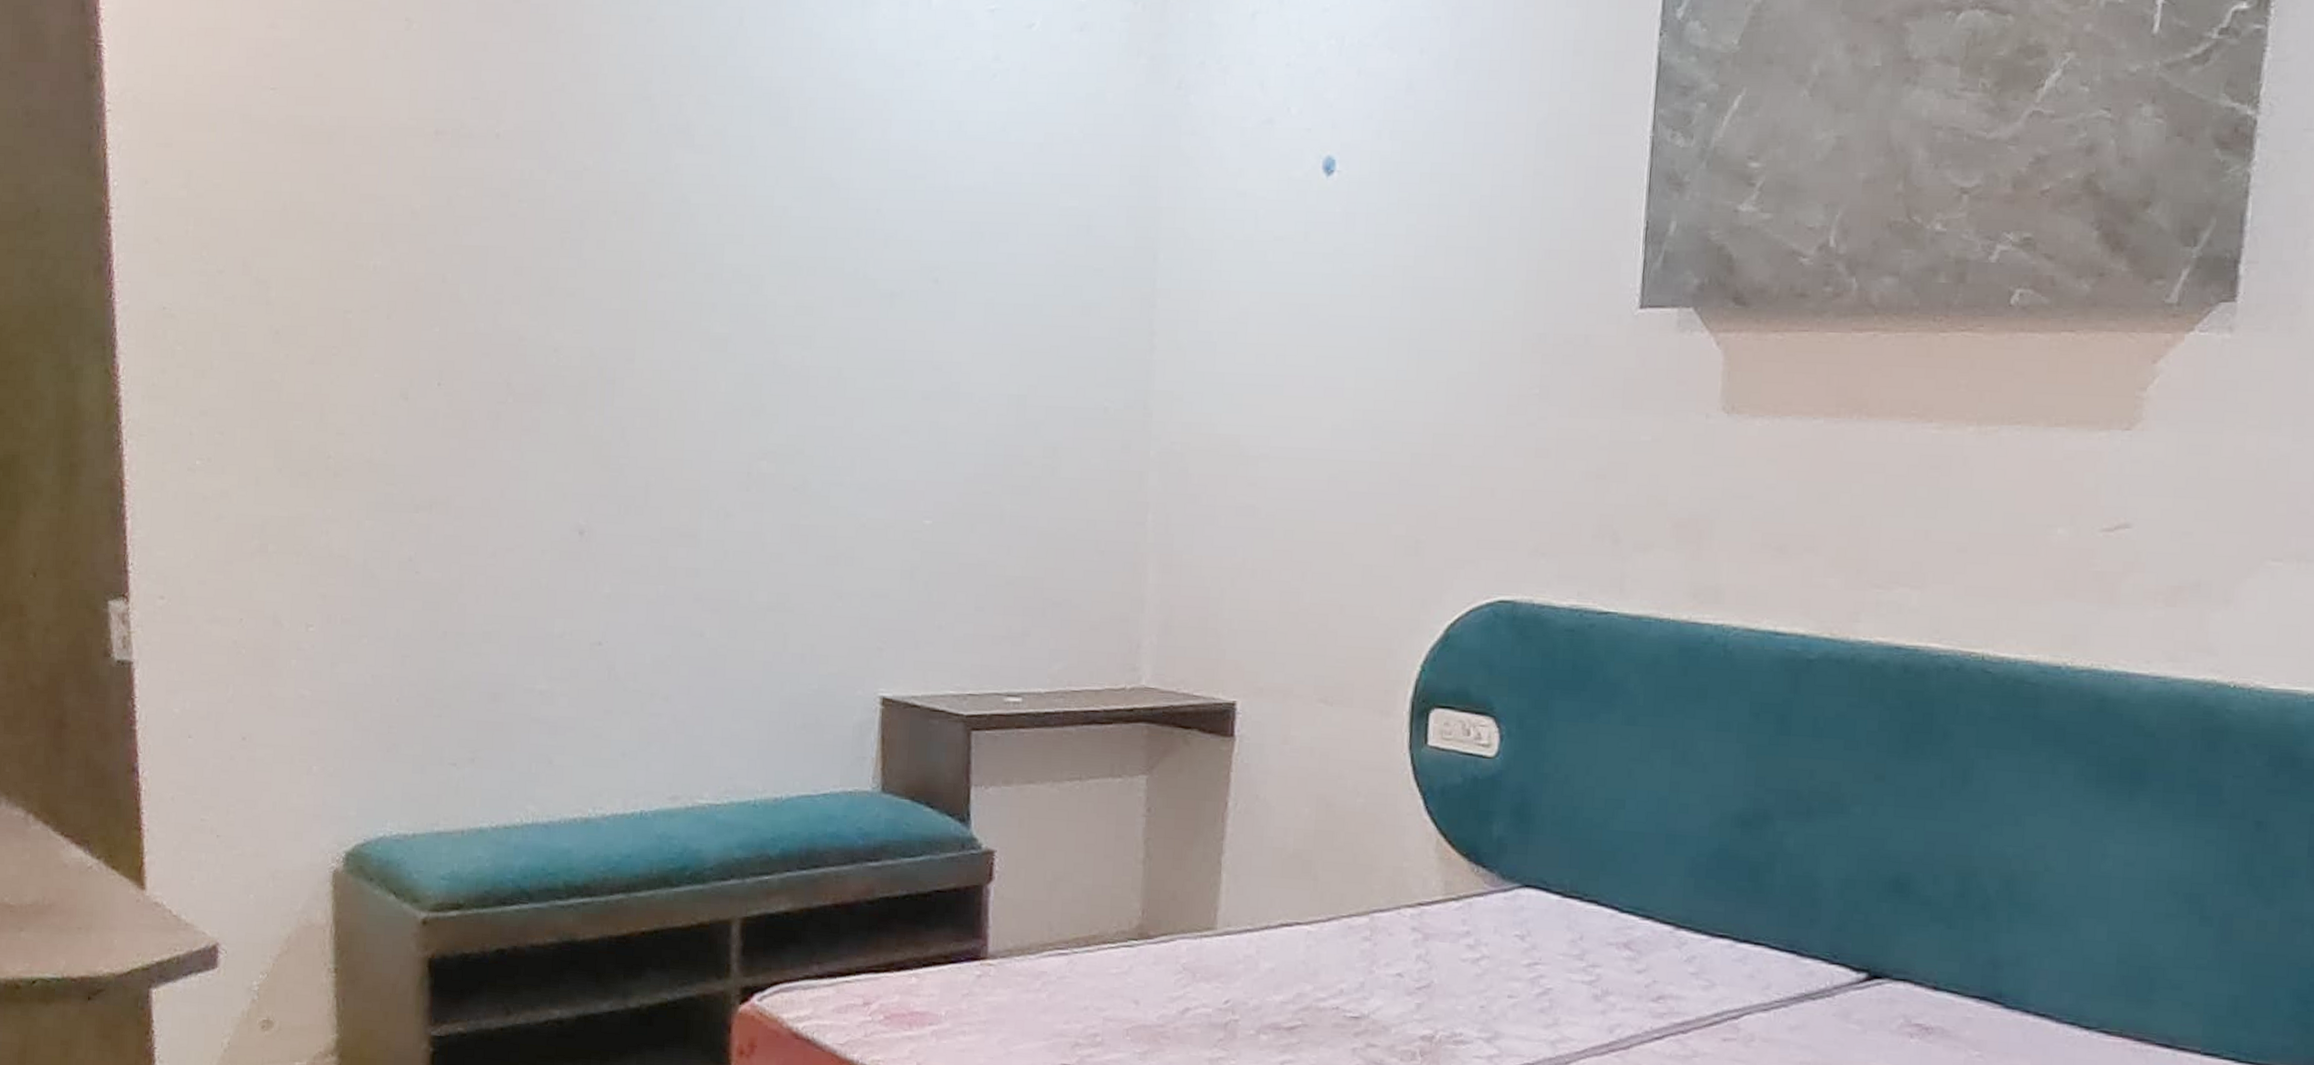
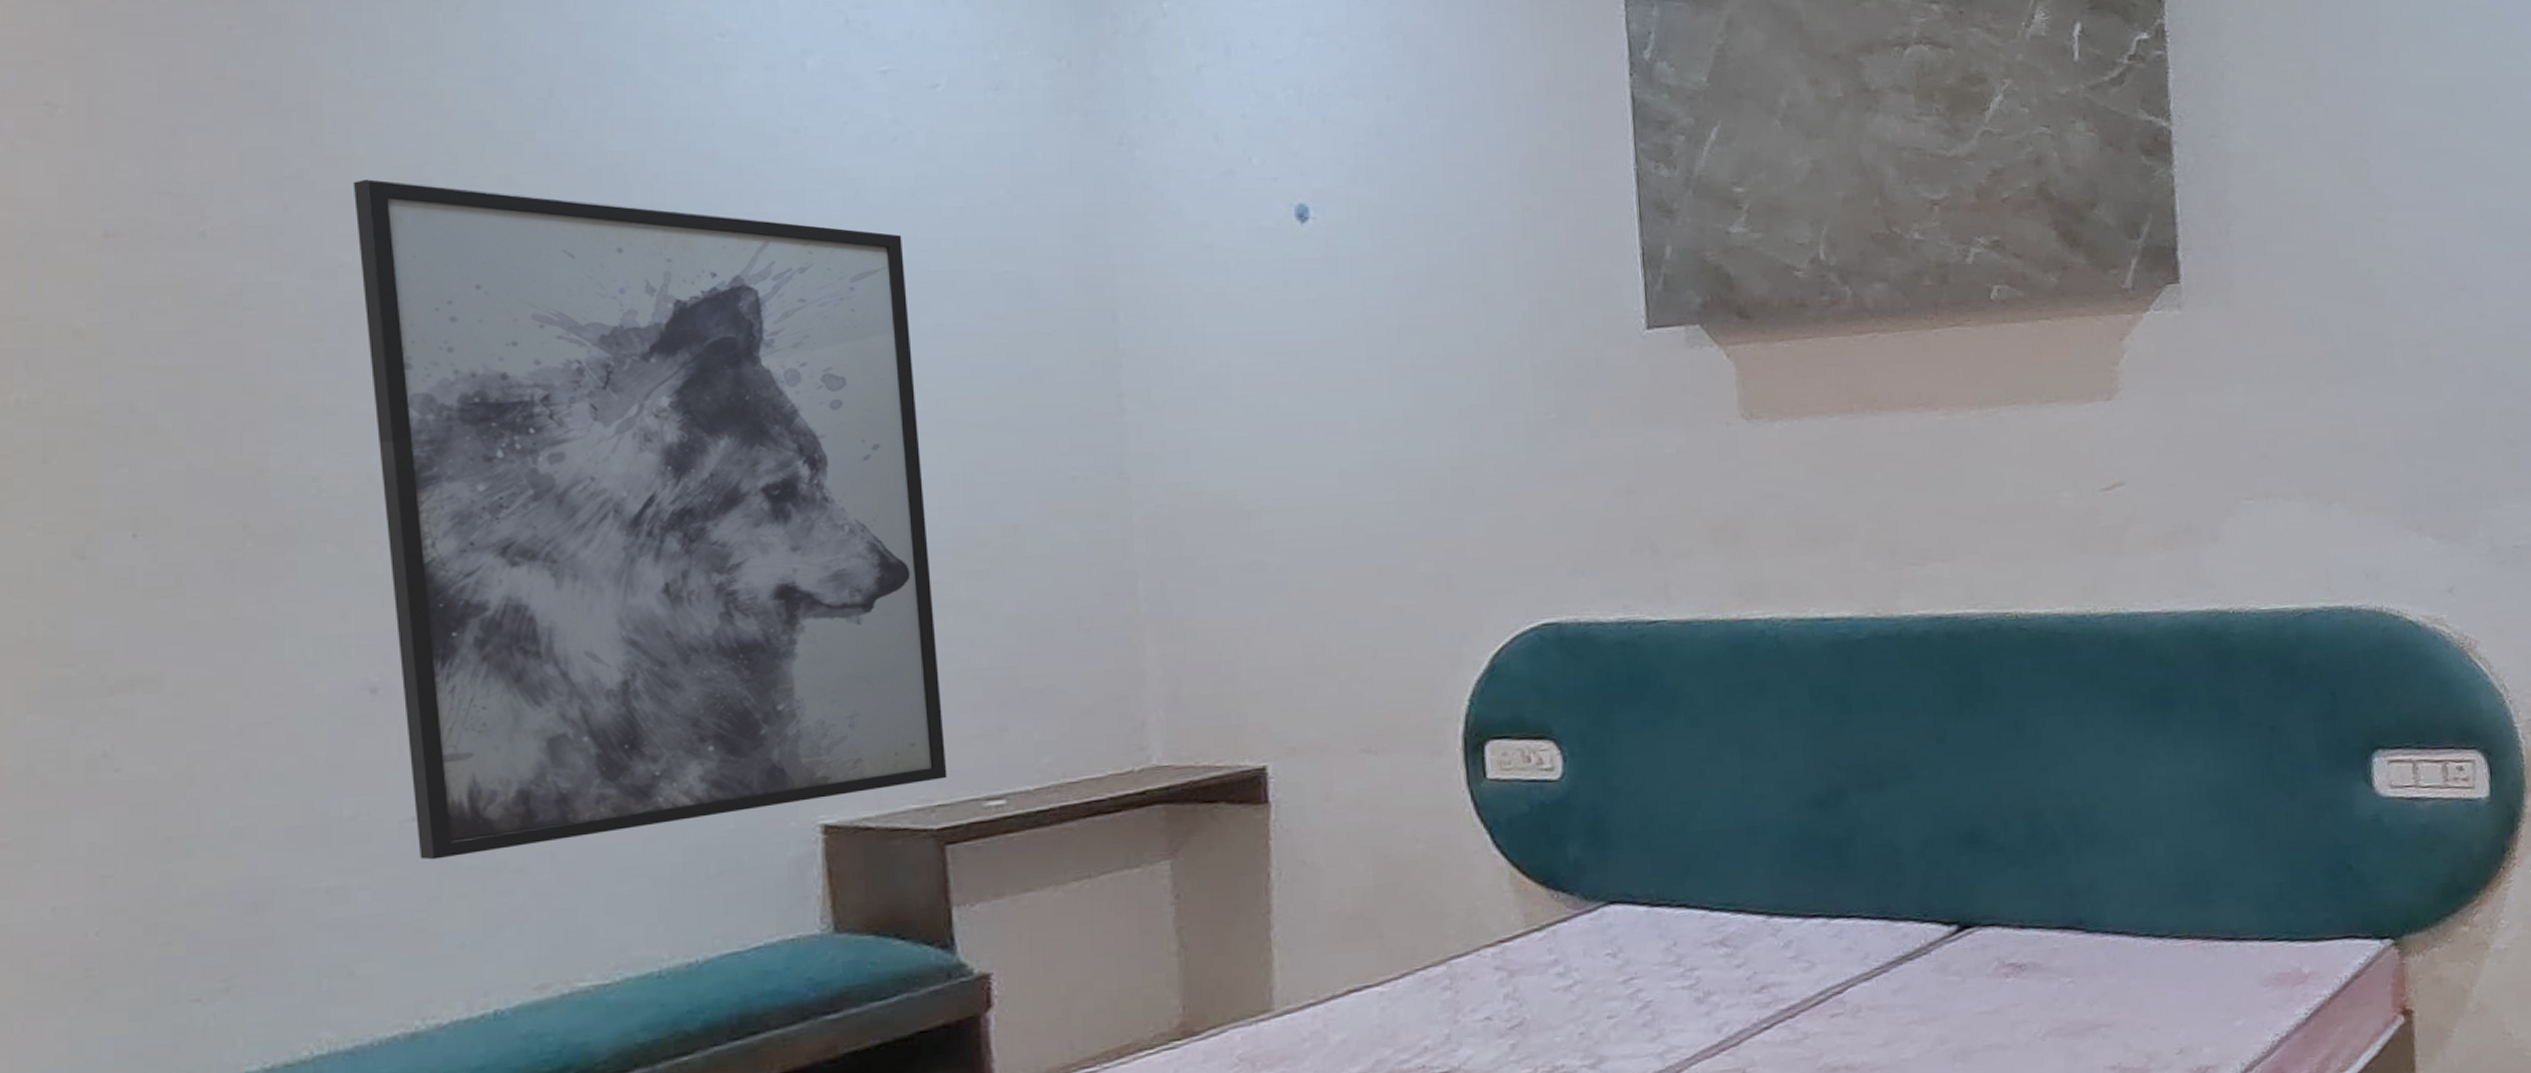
wall art: none [598,94,991,680] -> present [352,179,948,860]

